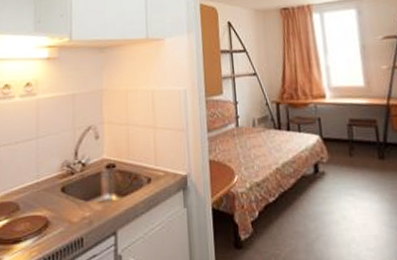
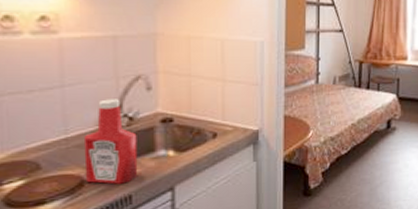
ketchup bottle: none [49,147,88,227] -> present [83,99,138,185]

